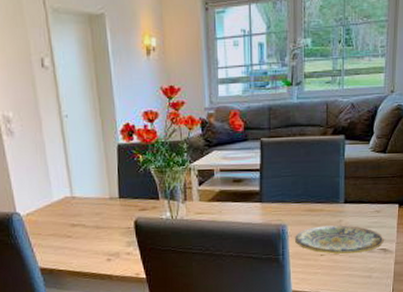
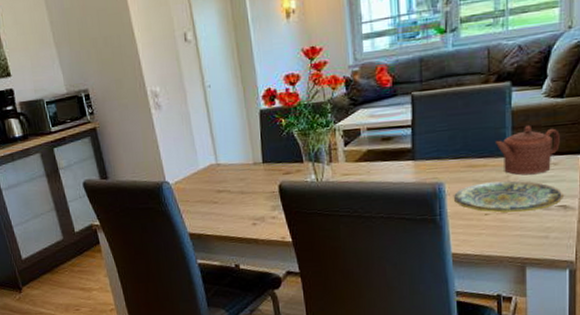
teapot: none [330,175,382,221] -> present [495,125,560,176]

